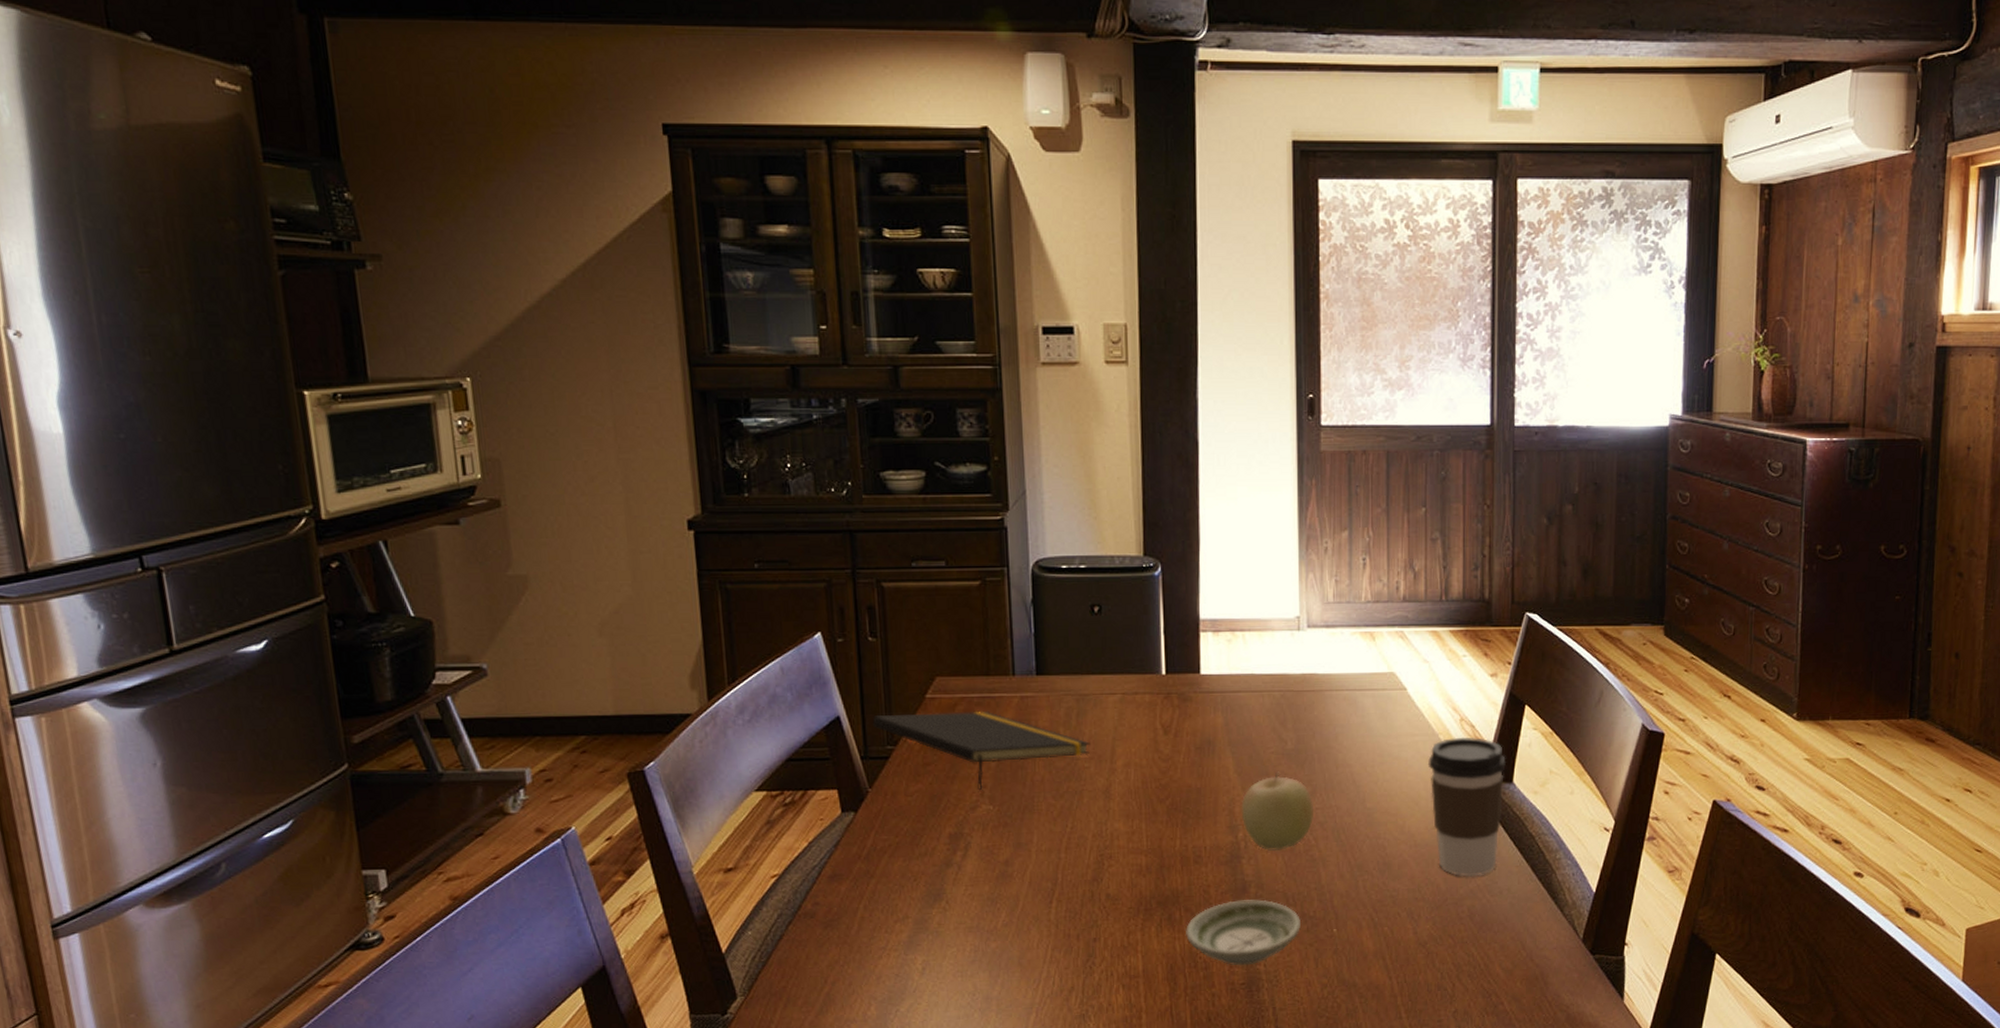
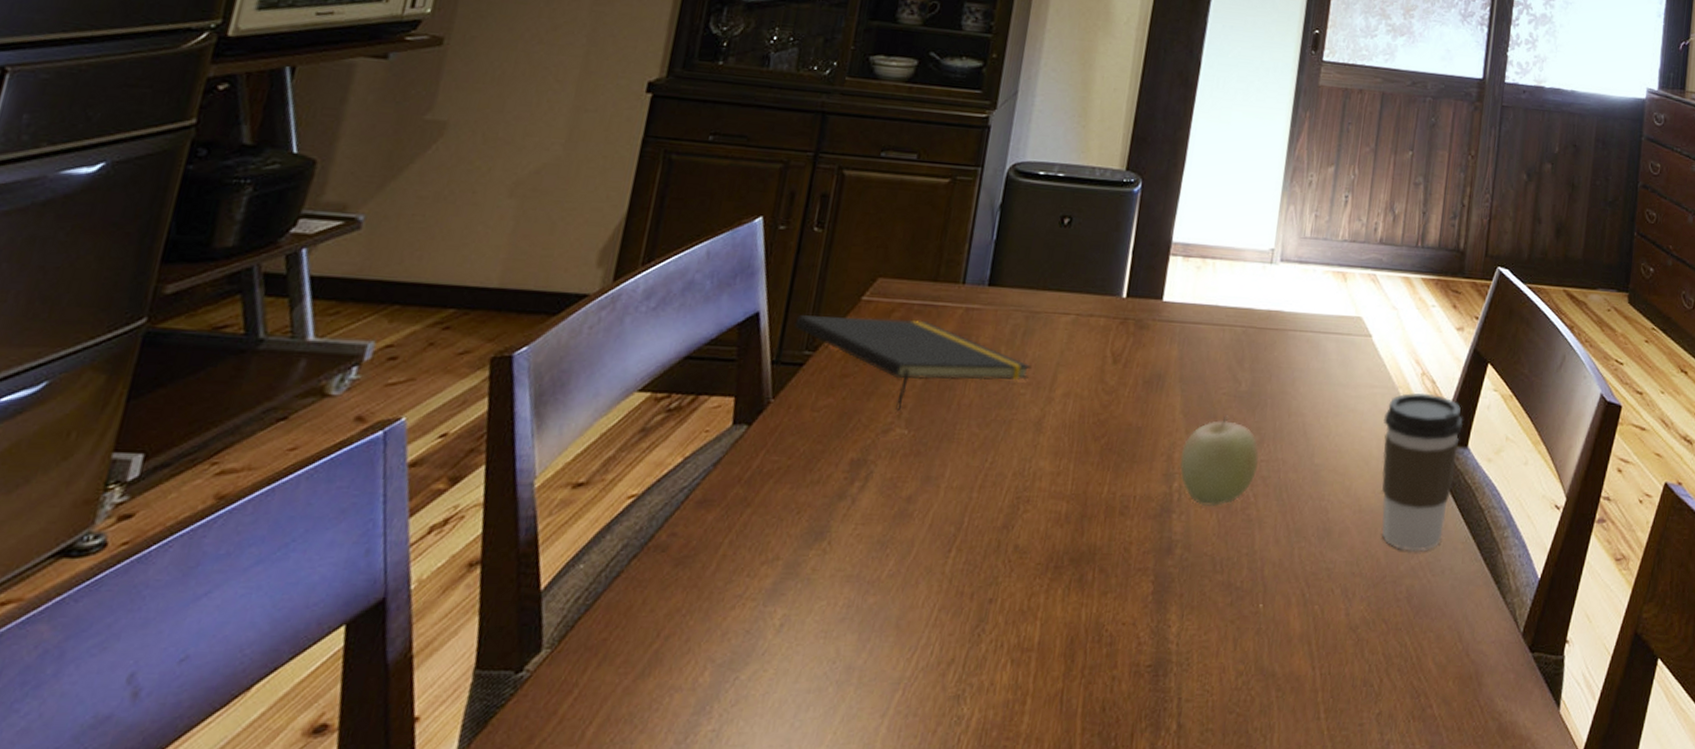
saucer: present [1186,899,1301,966] -> none [1095,562,1225,643]

